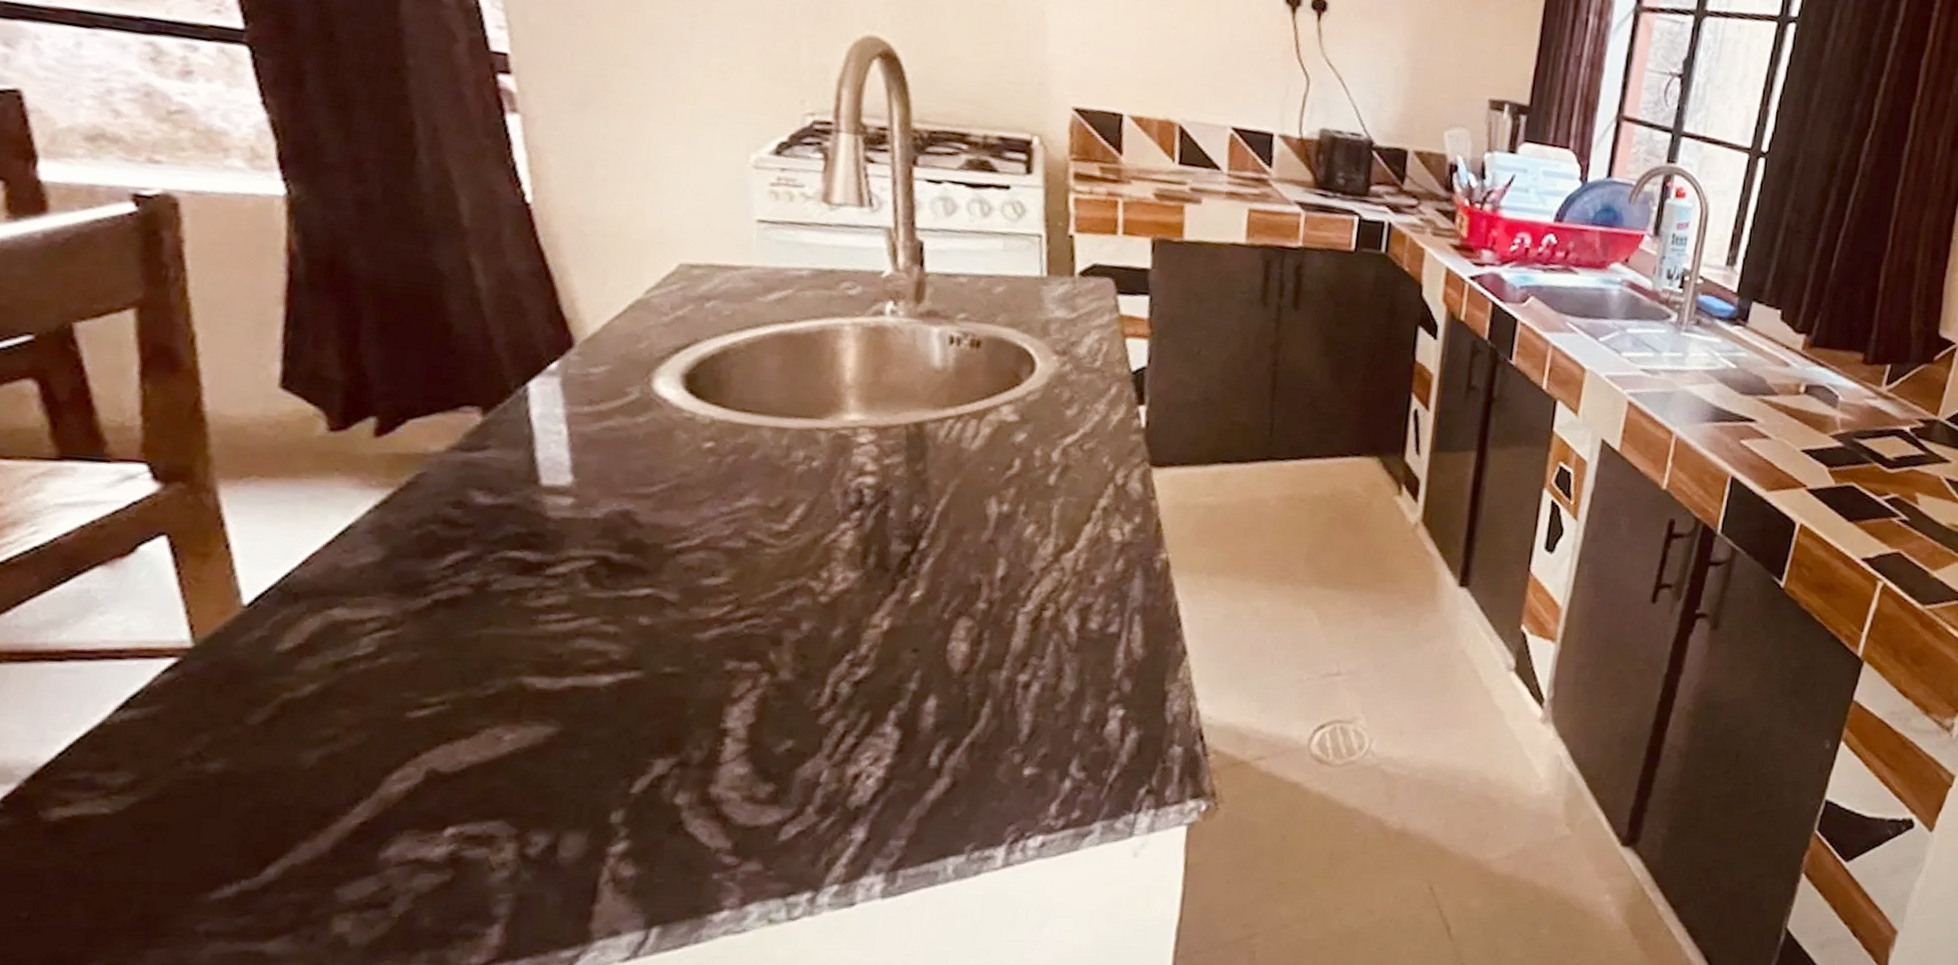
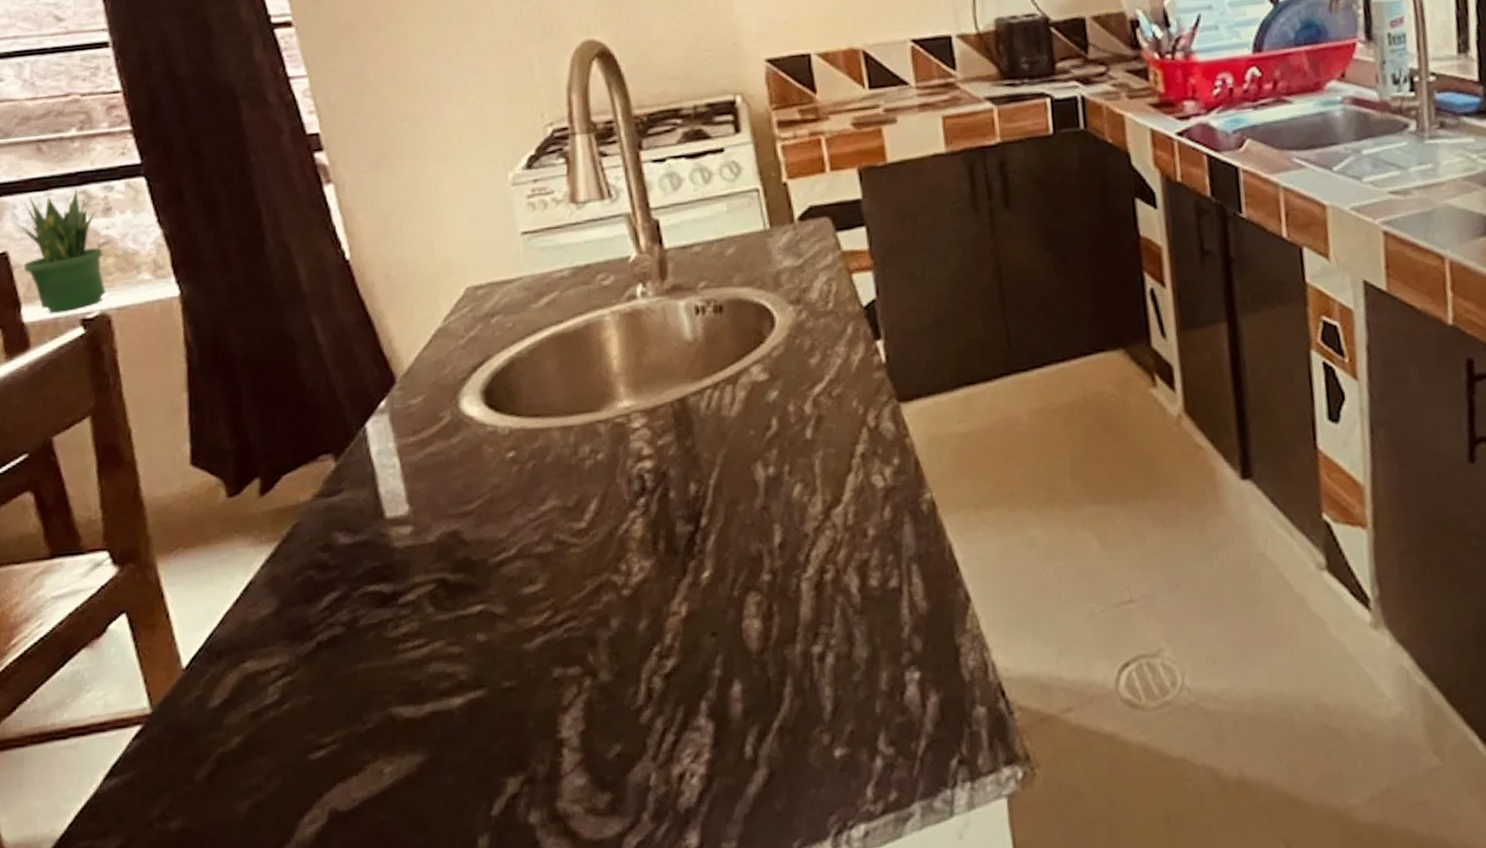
planter: none [35,30,175,180] -> present [14,189,106,312]

